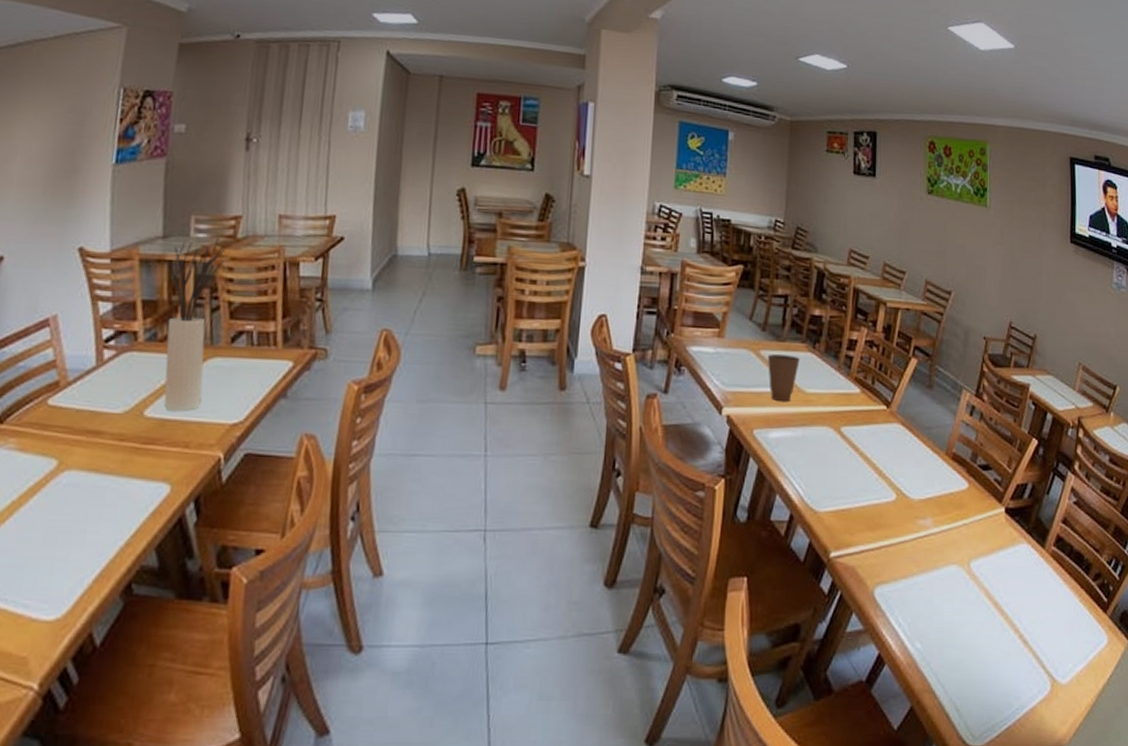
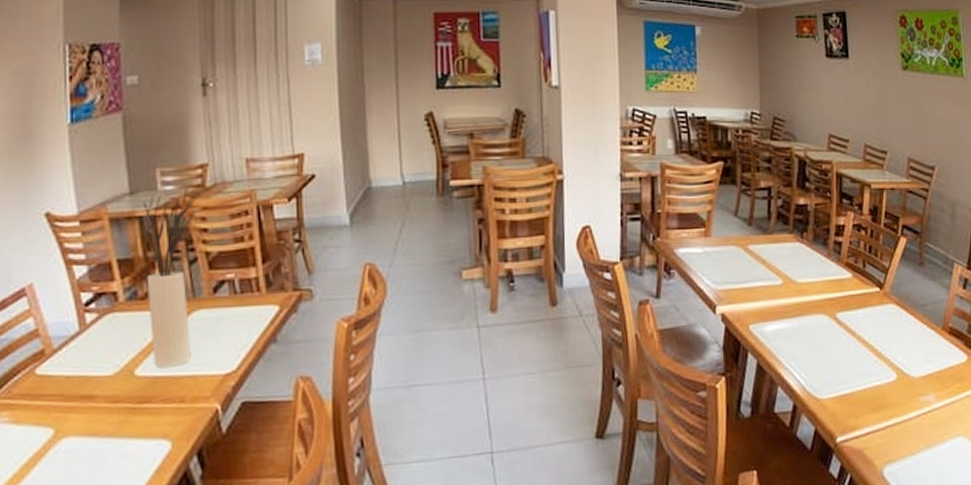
cup: present [768,354,800,402] -> none [757,247,789,295]

